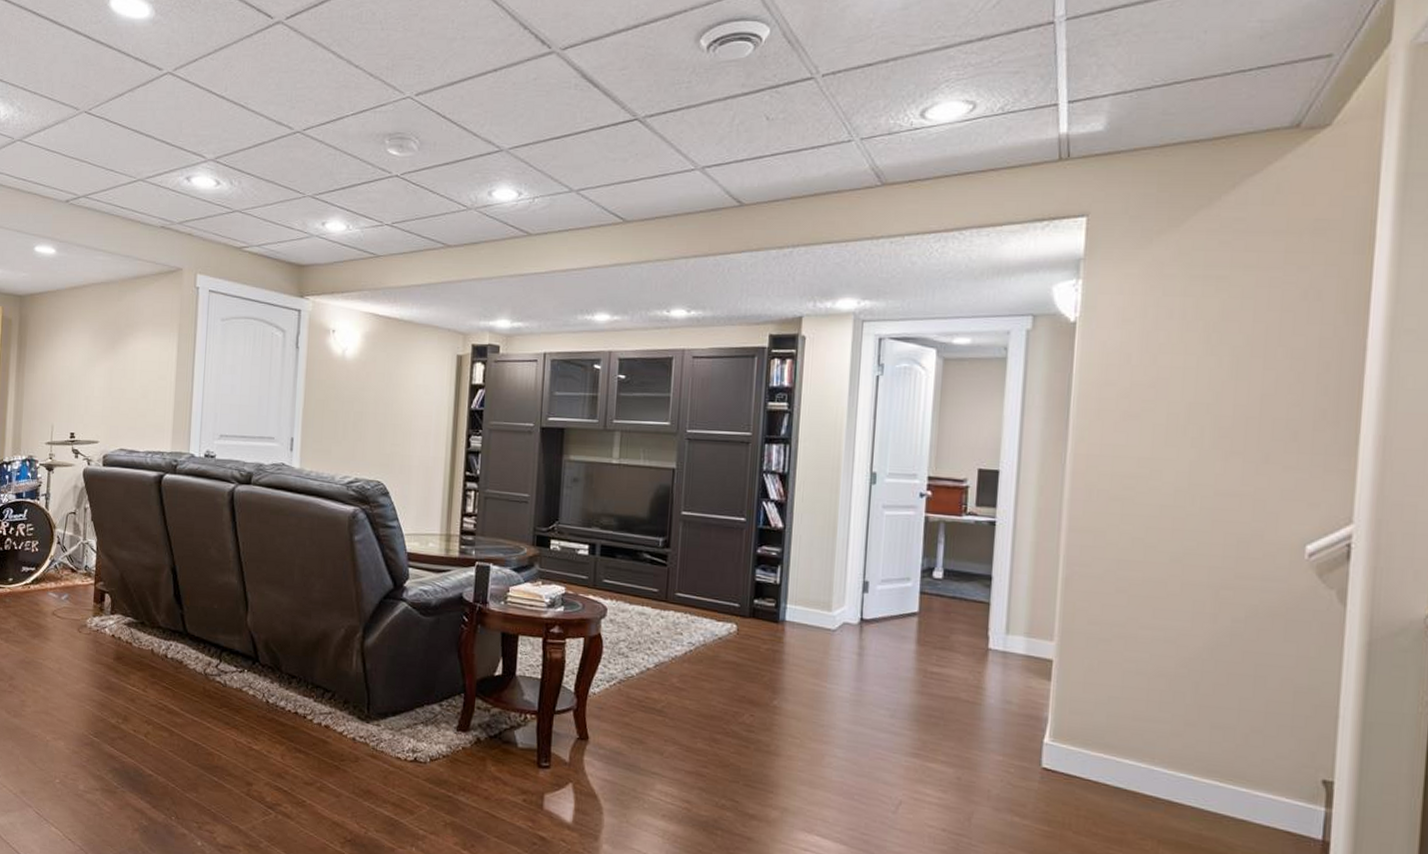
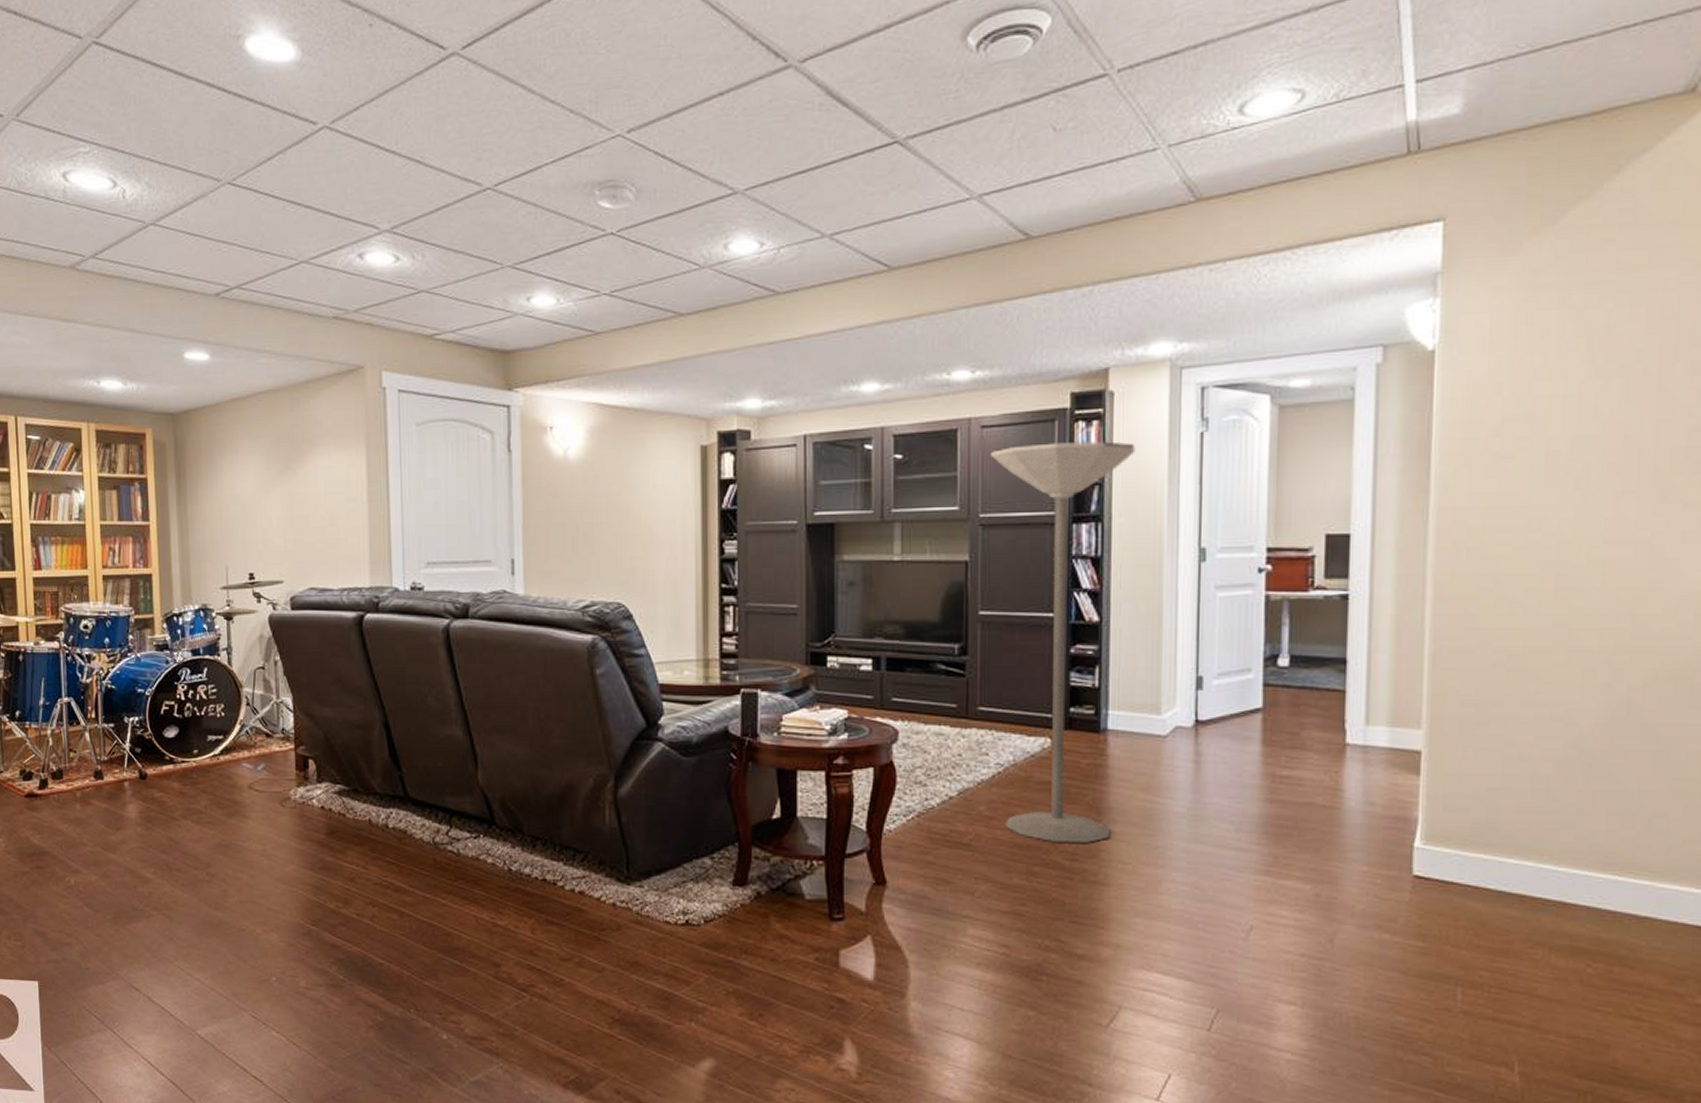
floor lamp: none [692,375,821,718] -> present [991,441,1136,843]

